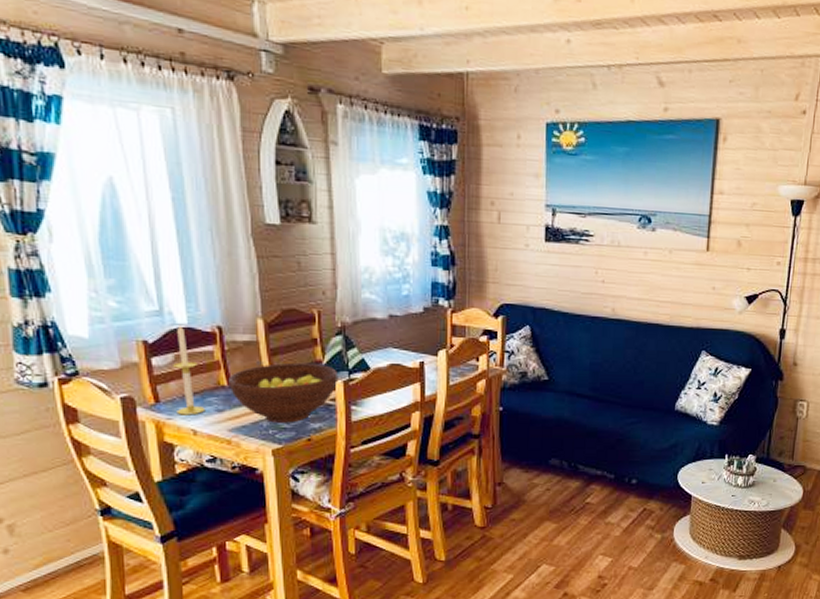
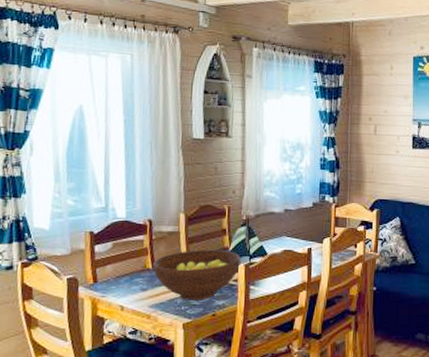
candle: present [173,324,206,415] -> none [109,218,133,294]

